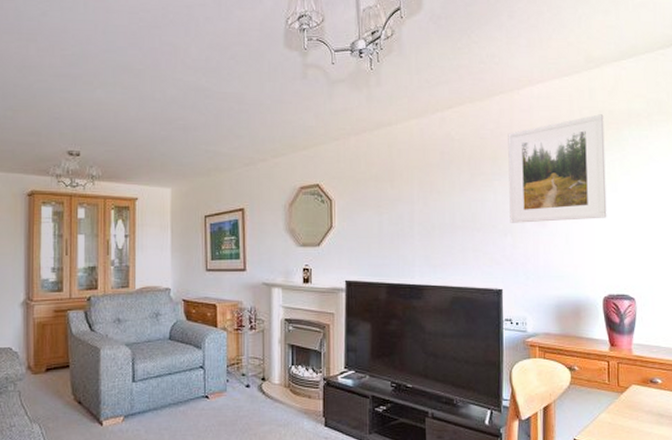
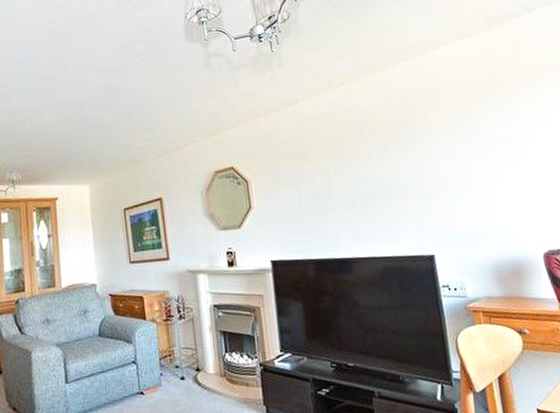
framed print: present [508,114,607,223] -> none [416,69,533,186]

